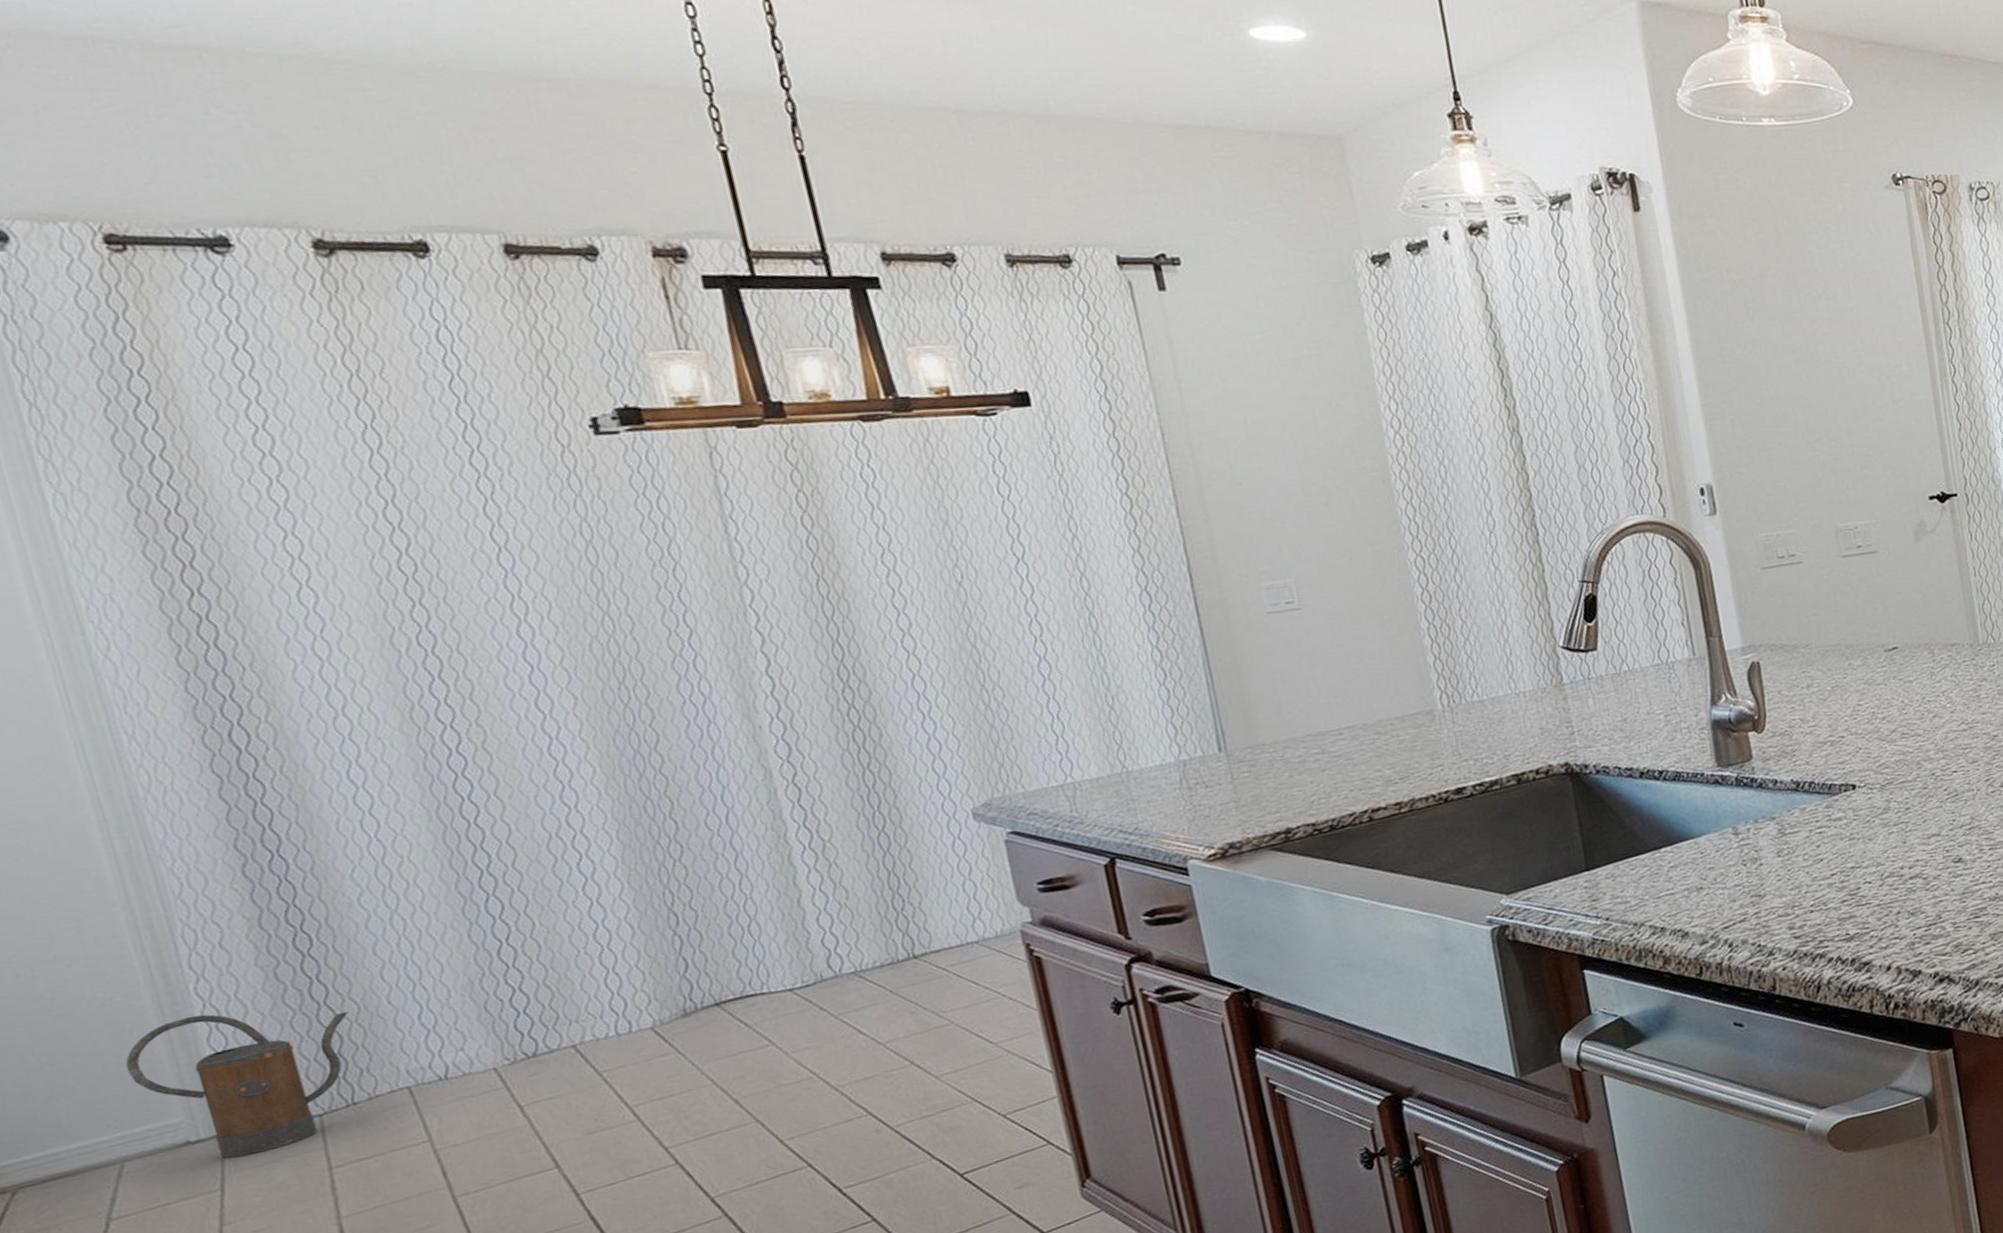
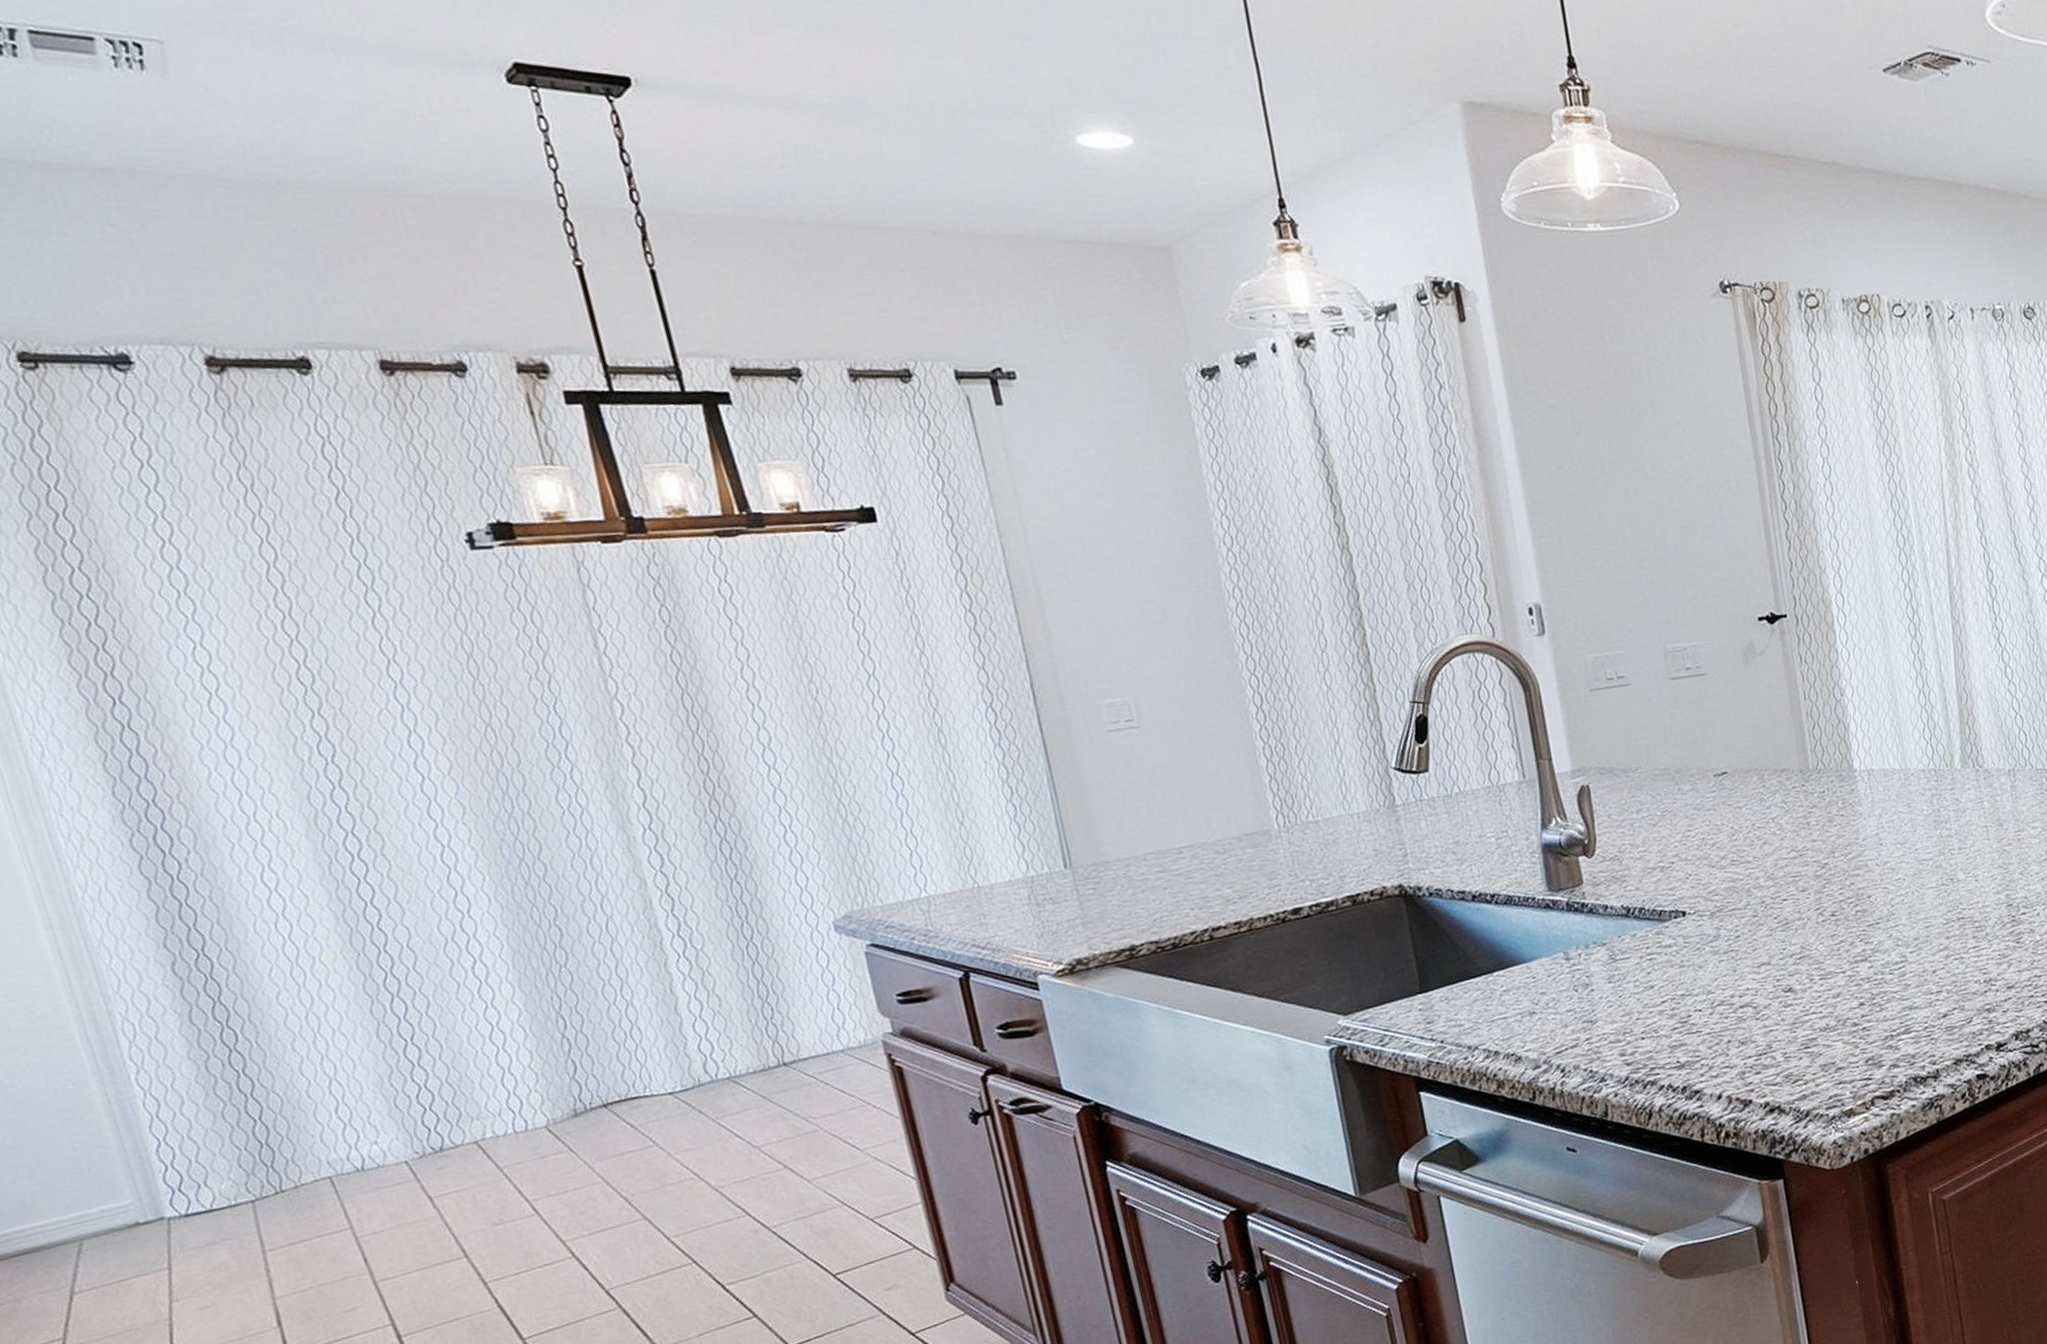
watering can: present [125,1011,349,1158] -> none [79,1103,274,1239]

